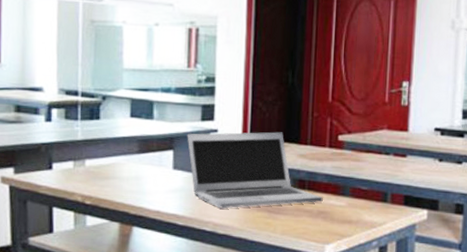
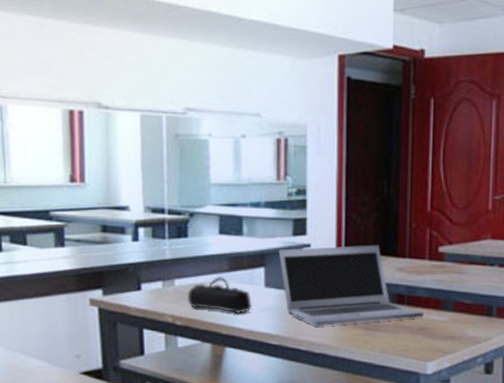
pencil case: none [97,158,160,194] -> present [187,277,252,314]

